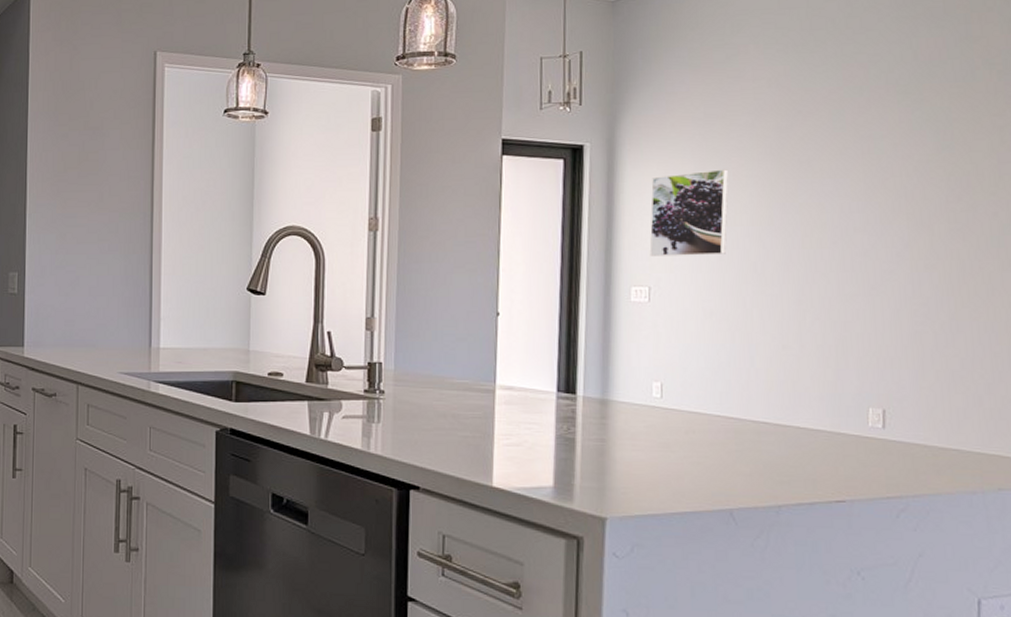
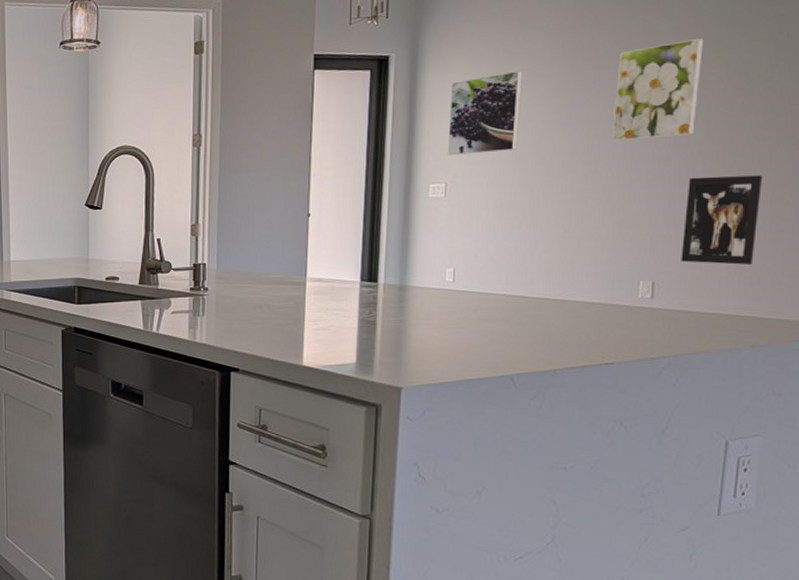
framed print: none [828,146,921,251] -> present [611,38,704,141]
wall art: none [912,295,996,397] -> present [681,175,763,266]

